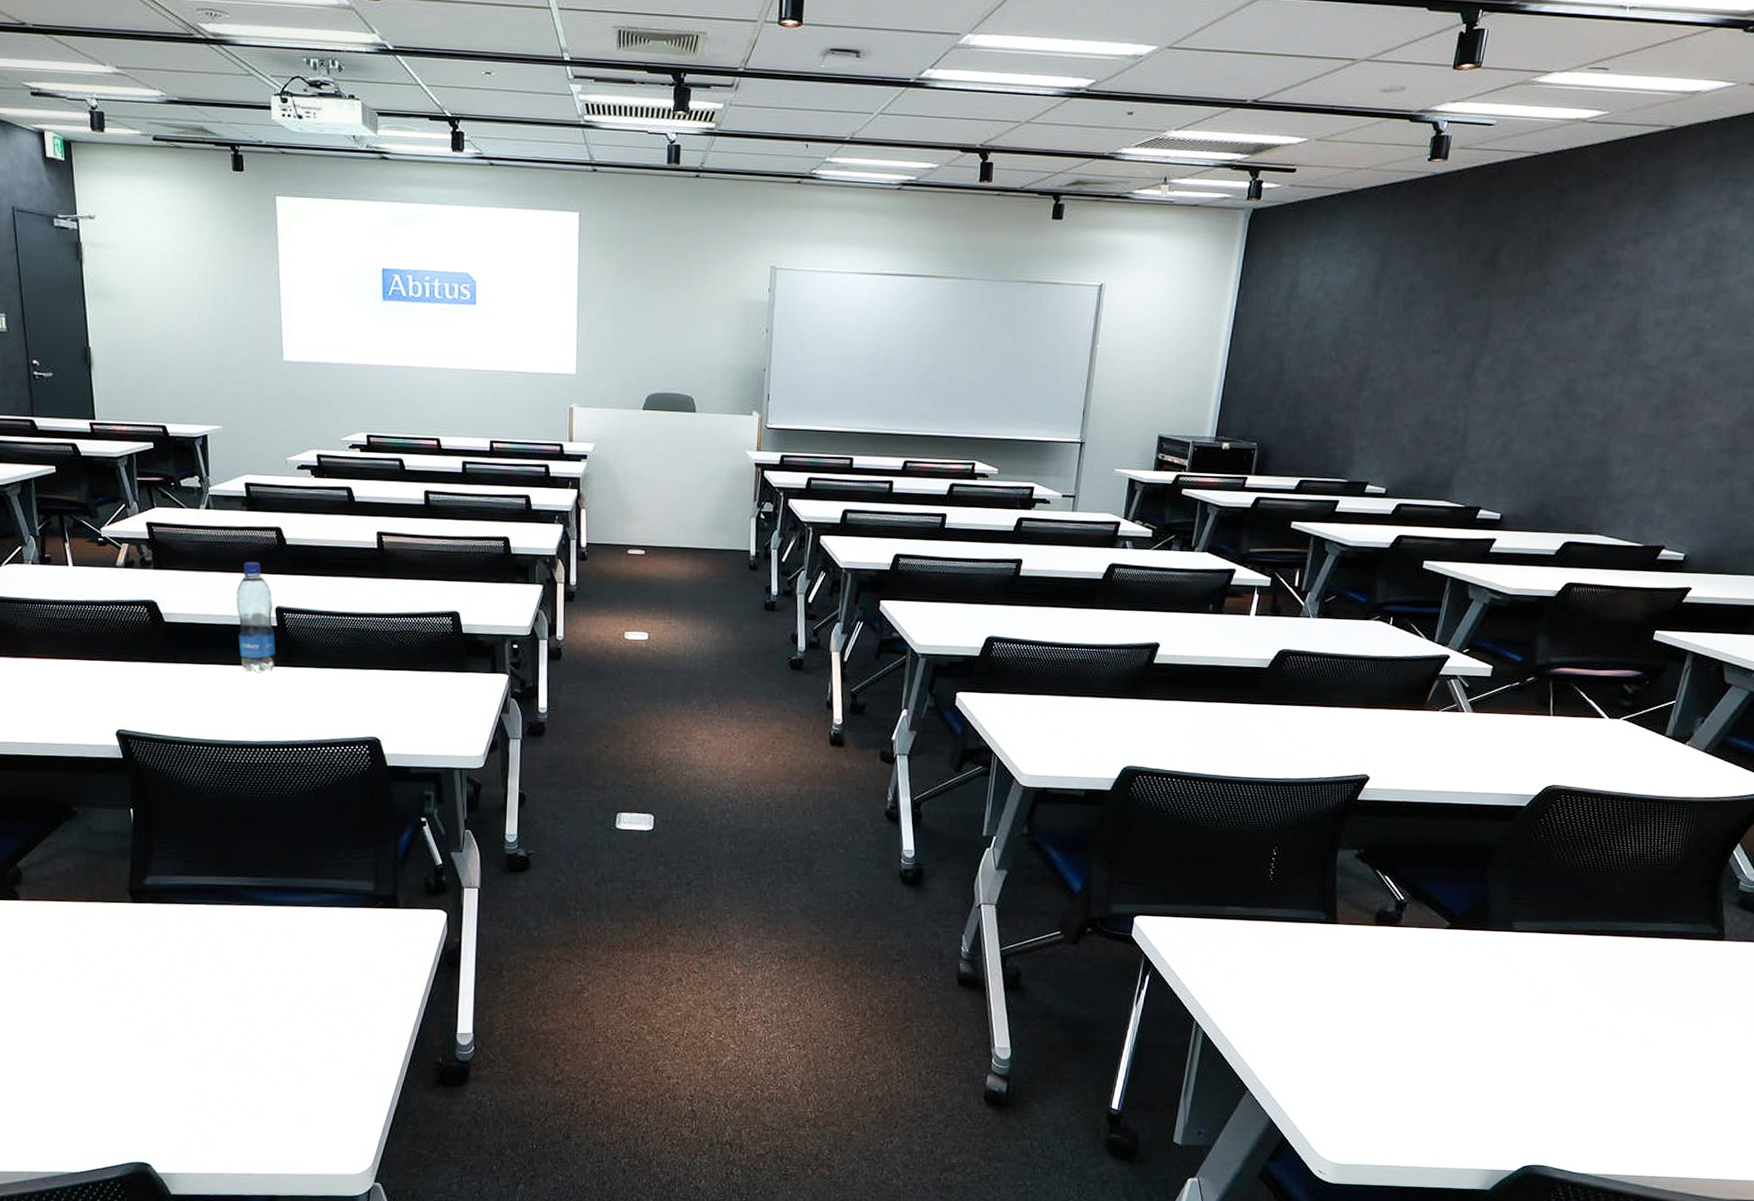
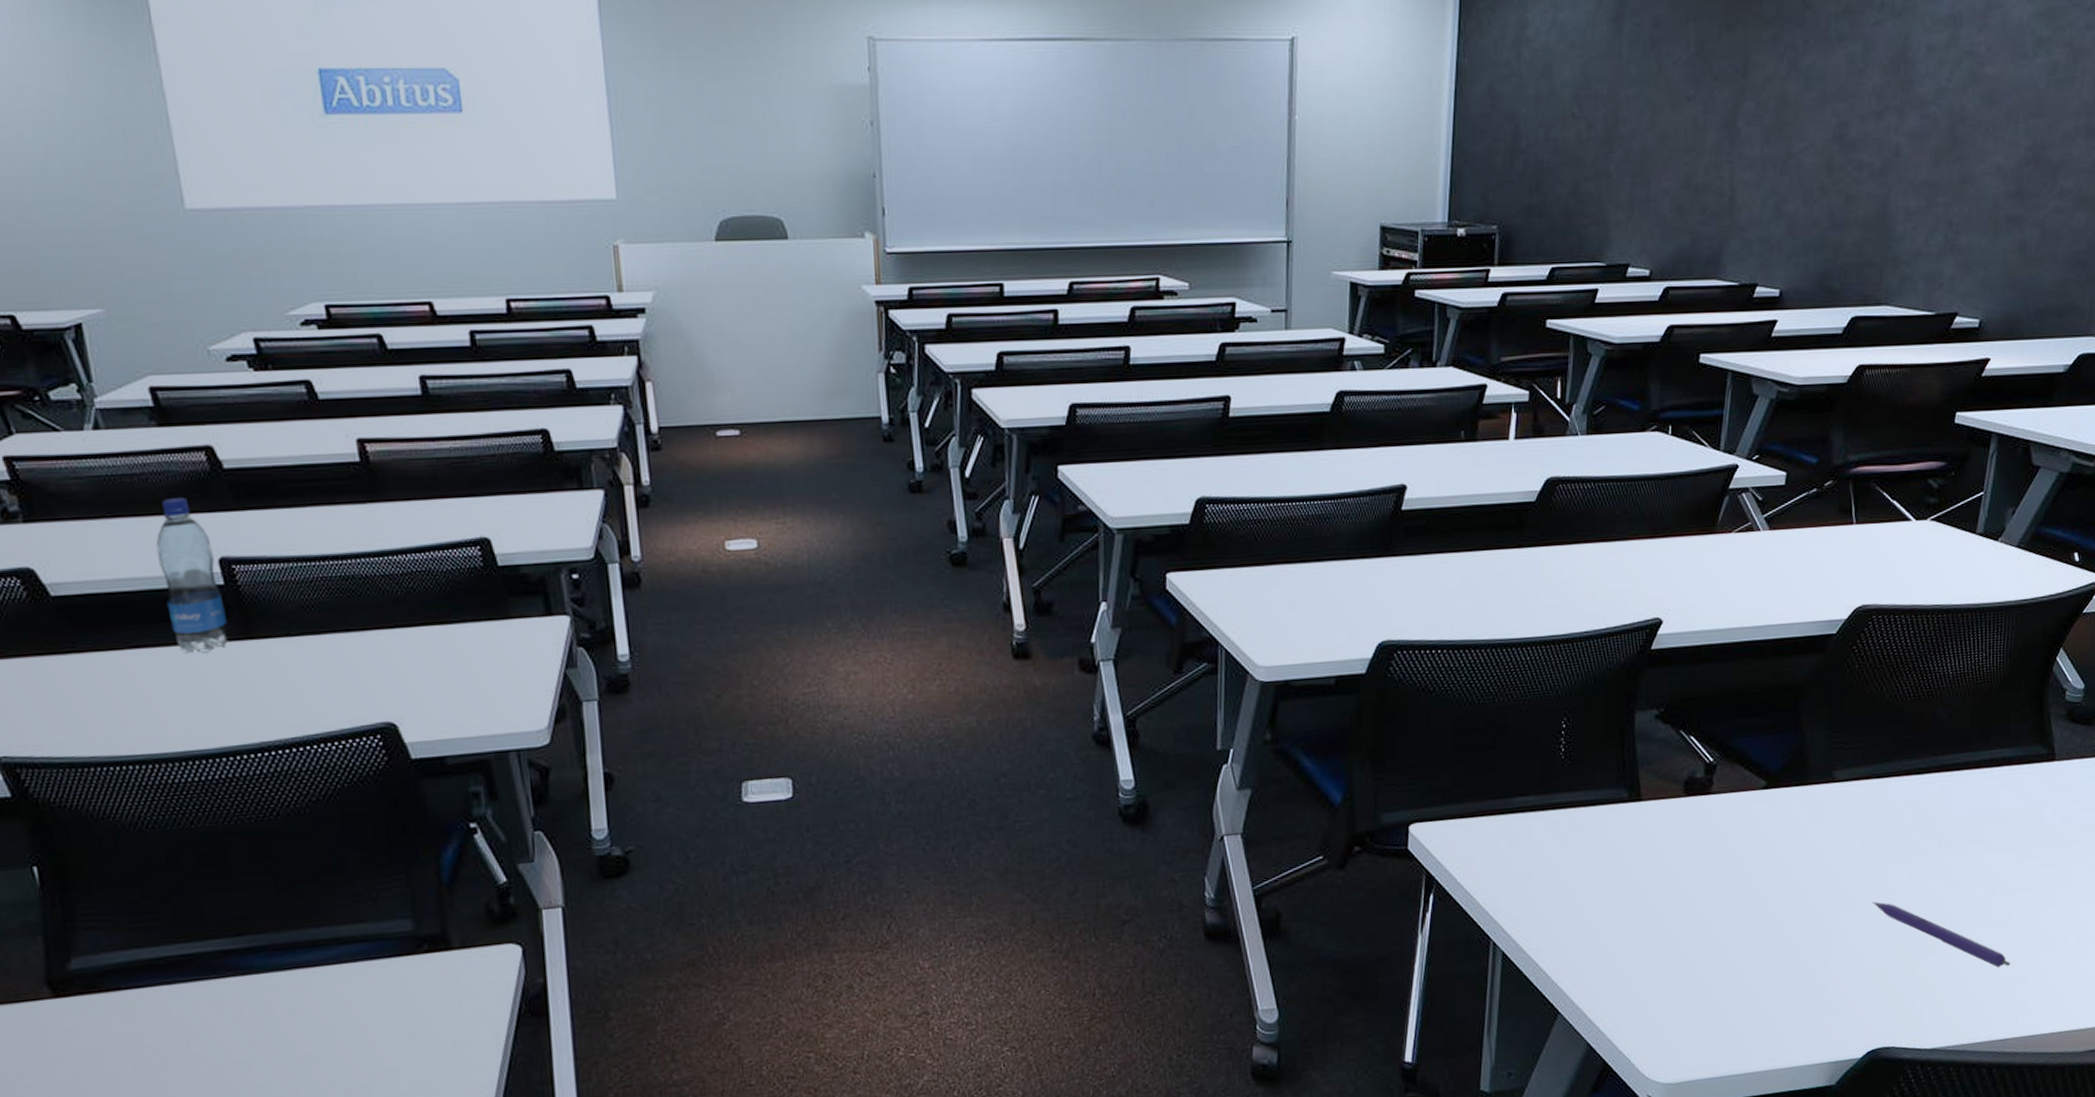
pen: none [1538,1039,1665,1113] -> present [1871,902,2010,968]

